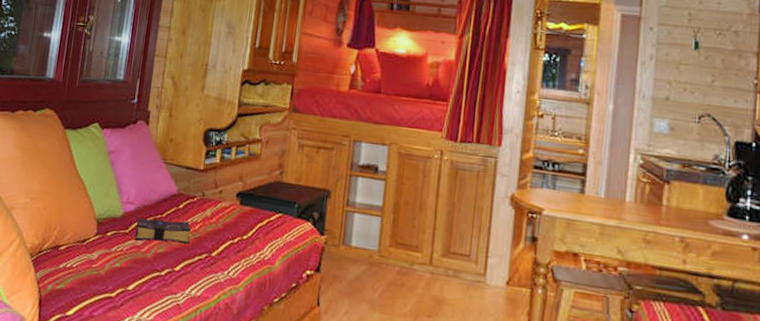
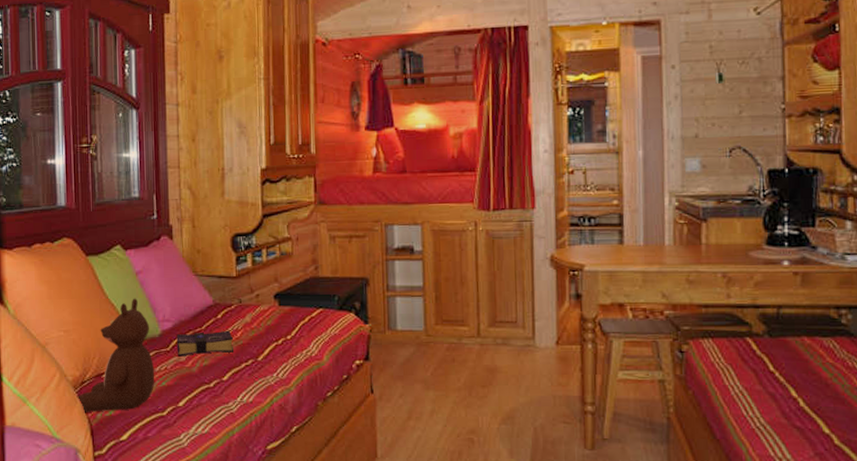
stuffed animal: none [31,176,113,286] -> present [76,298,155,412]

